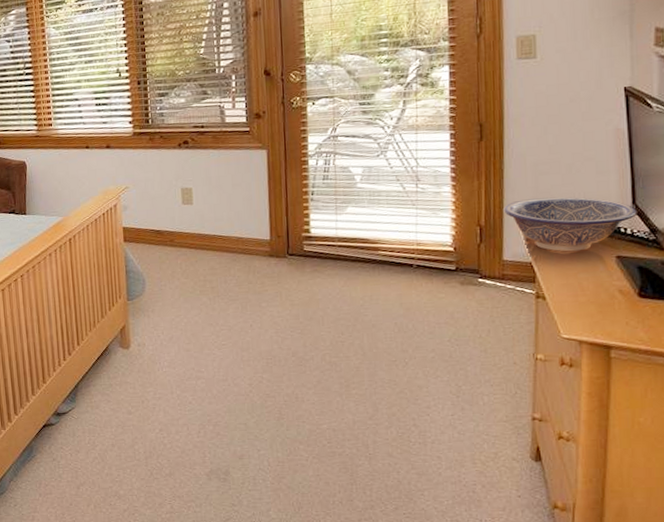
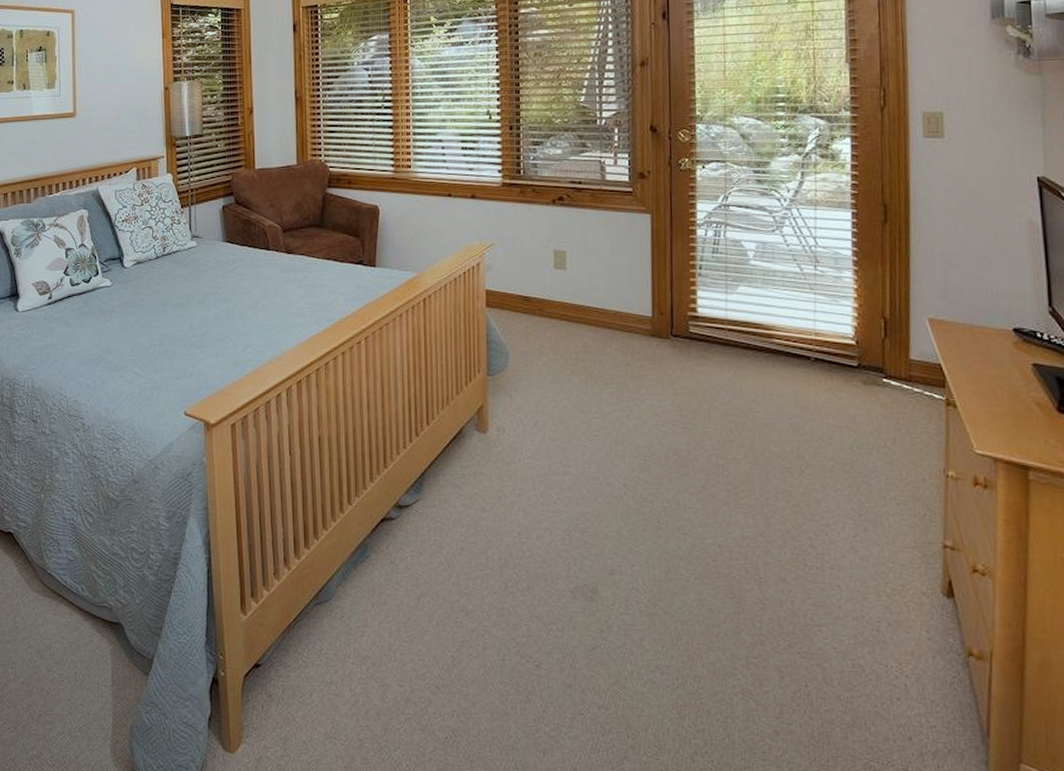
decorative bowl: present [503,197,637,252] -> none [910,292,1054,355]

